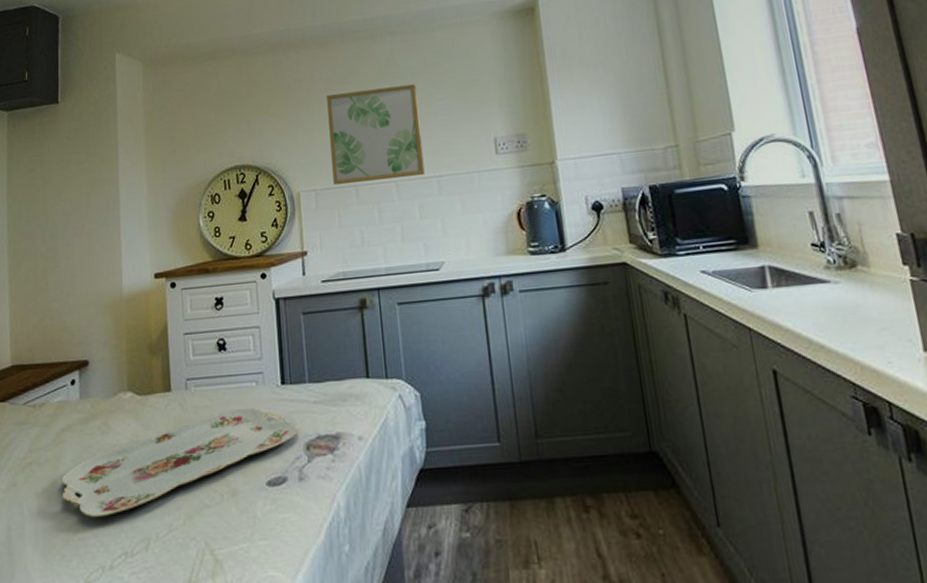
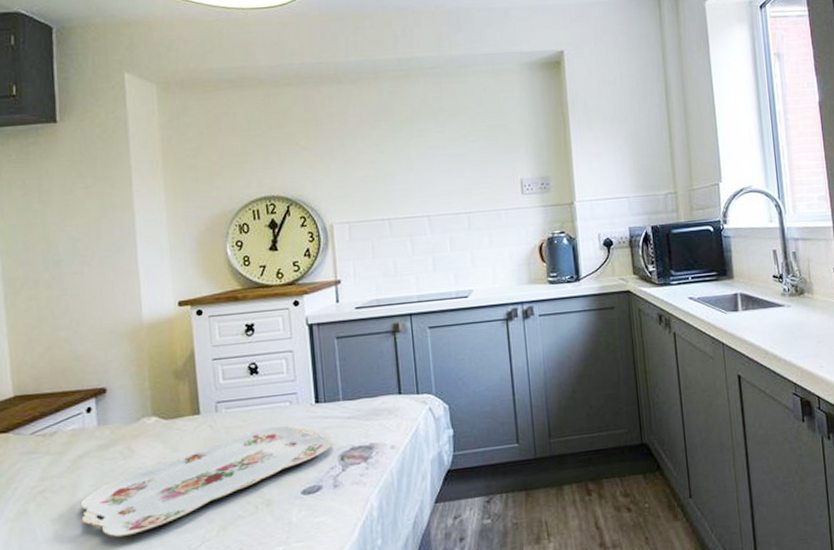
wall art: present [327,84,425,186] -> none [360,125,456,219]

